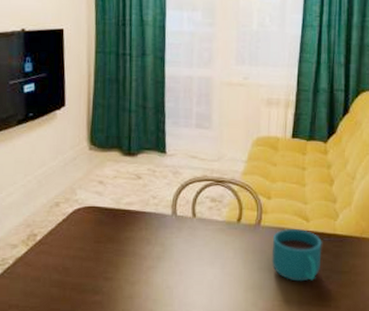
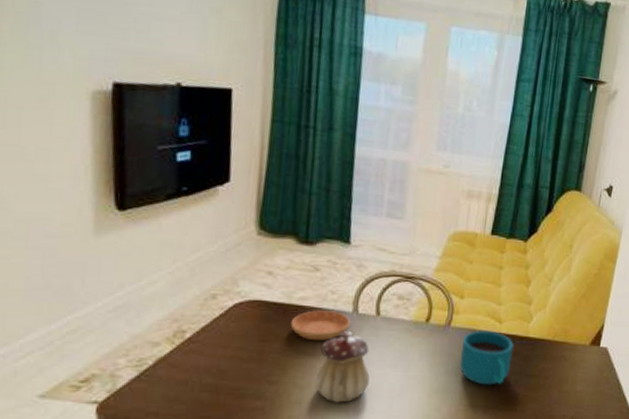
saucer: none [120,214,171,242] -> present [290,310,351,341]
teapot: none [143,232,191,298] -> present [315,331,370,403]

